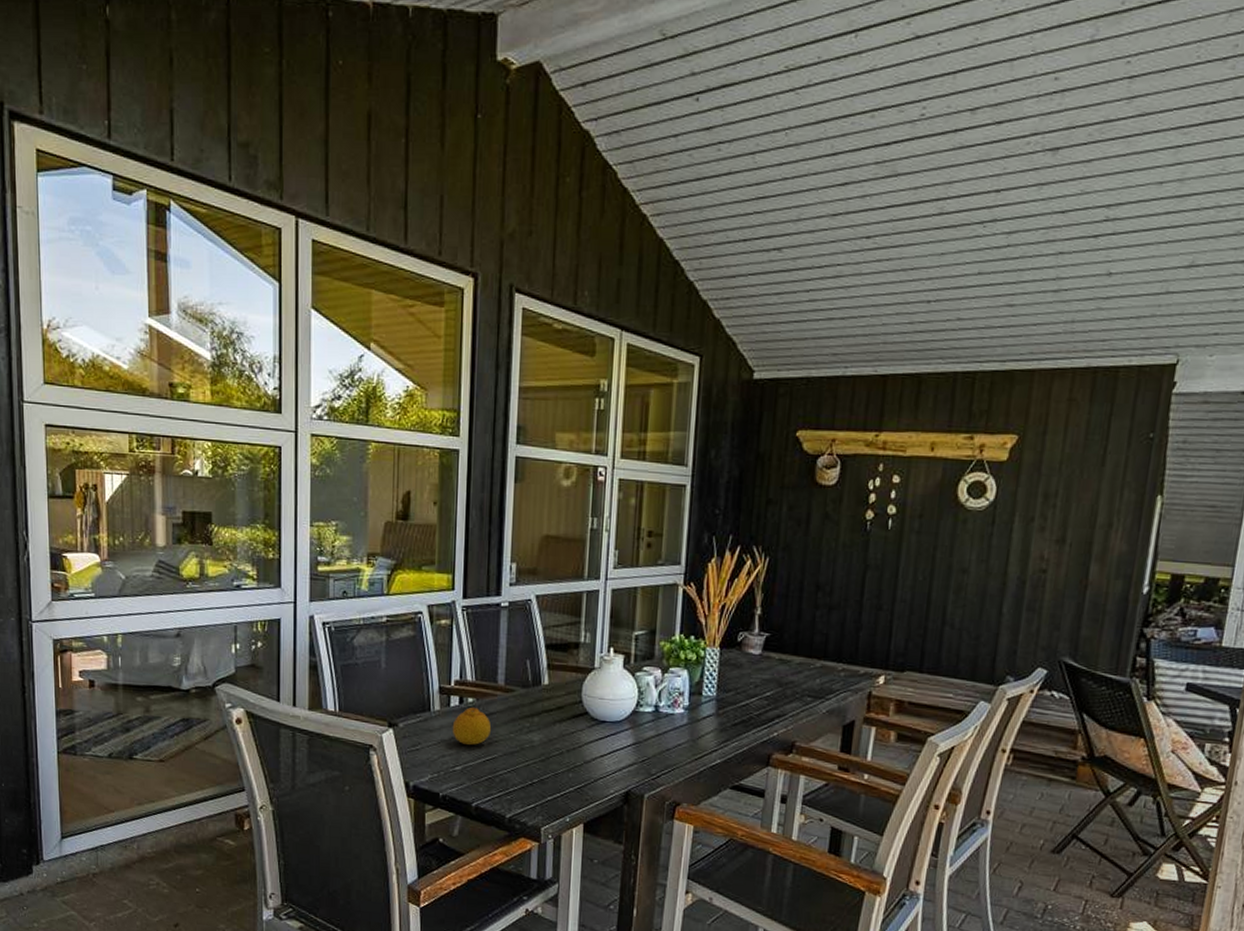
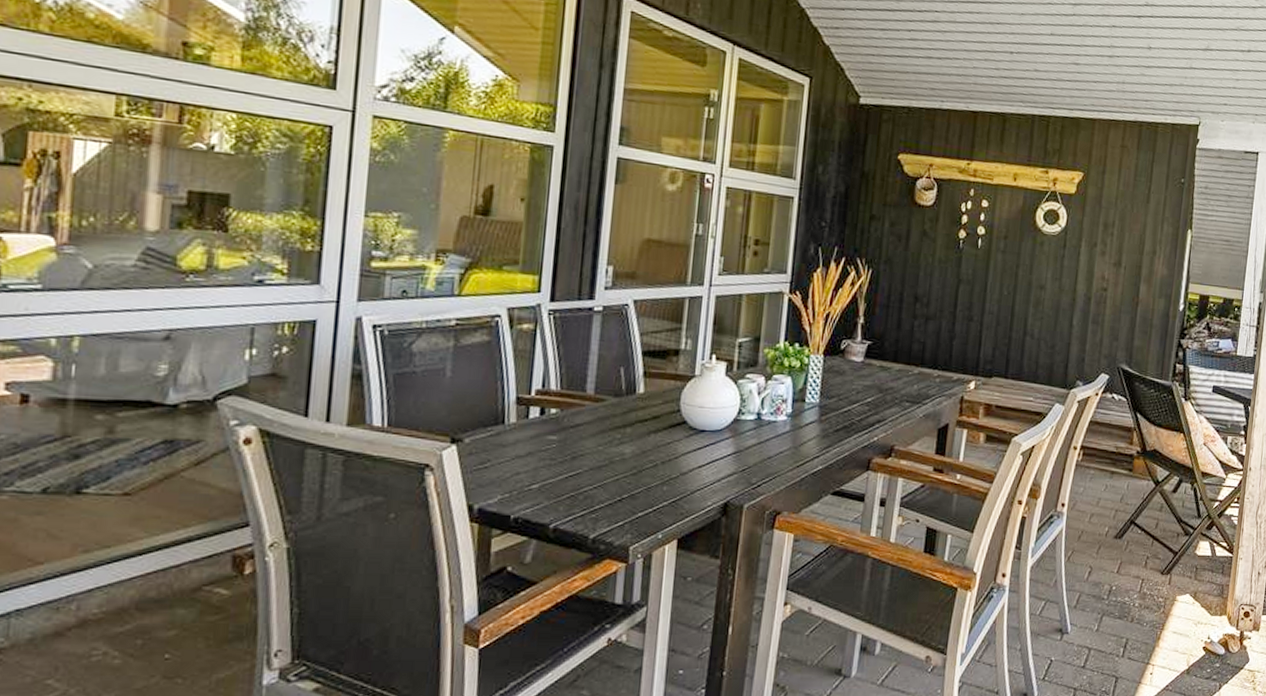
fruit: present [452,707,492,746] -> none [529,419,577,461]

